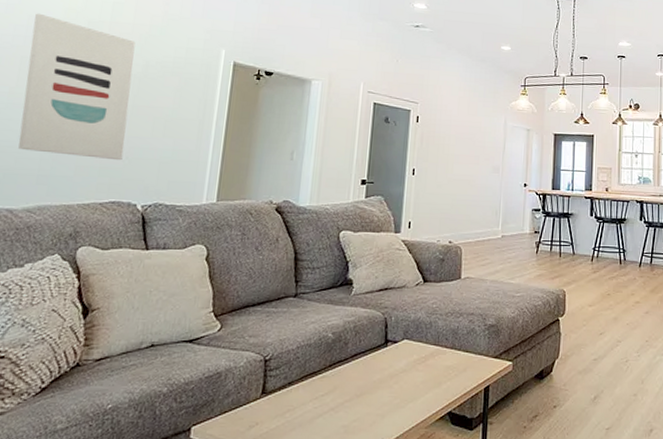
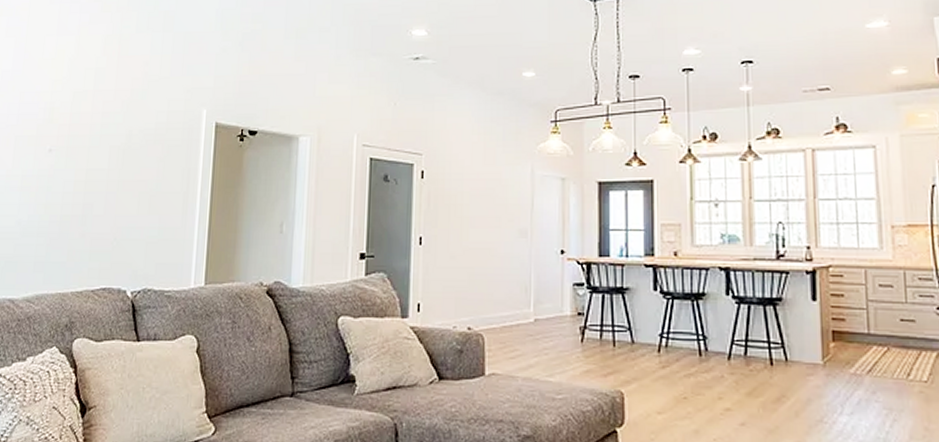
wall art: present [18,13,136,161] -> none [16,88,118,243]

